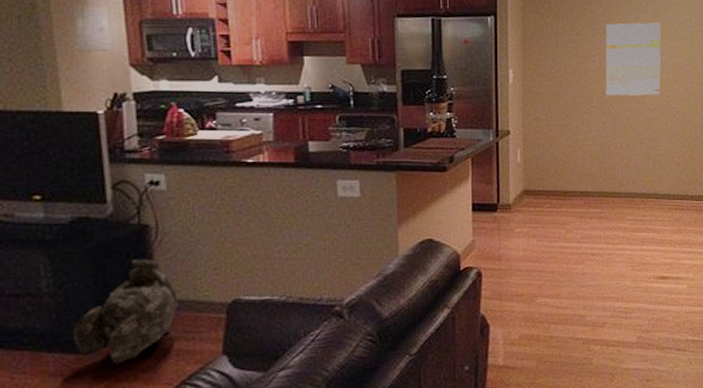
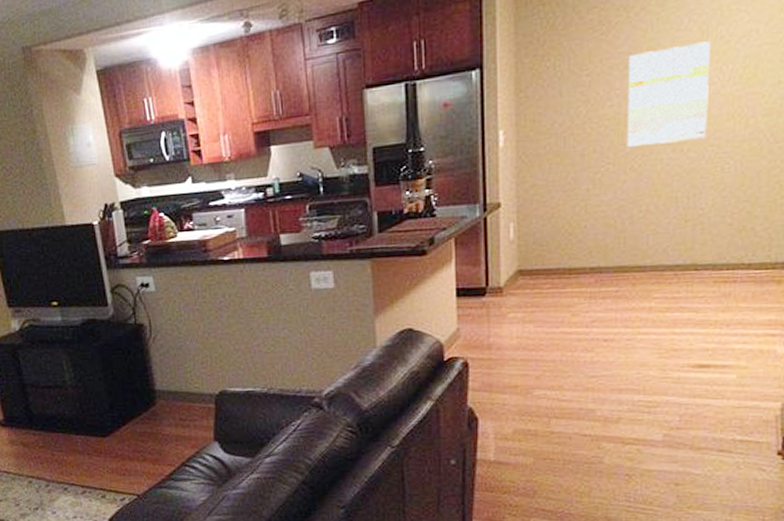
body armor: present [74,259,178,364] -> none [93,355,174,446]

